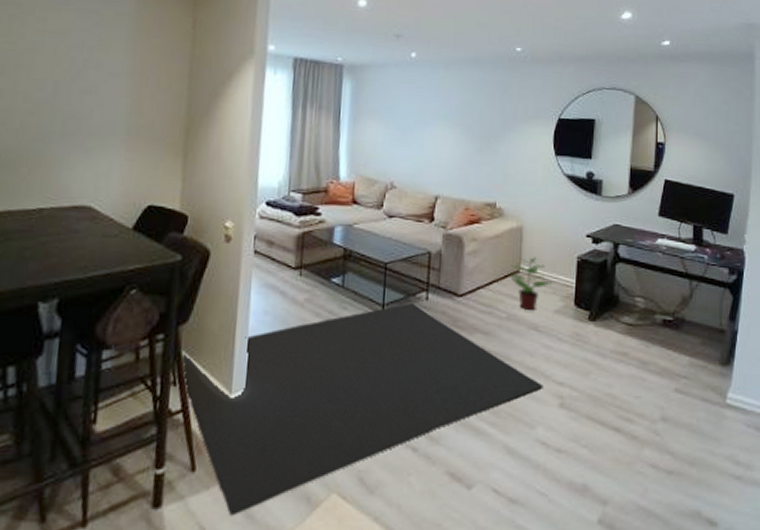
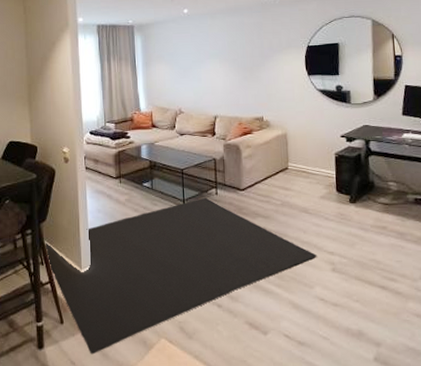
potted plant: present [509,257,553,310] -> none [280,156,316,197]

